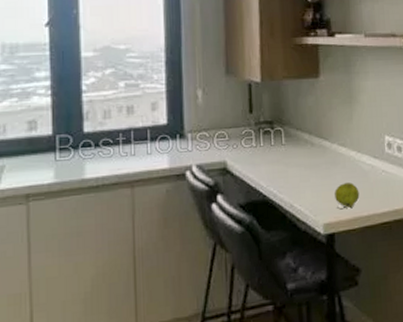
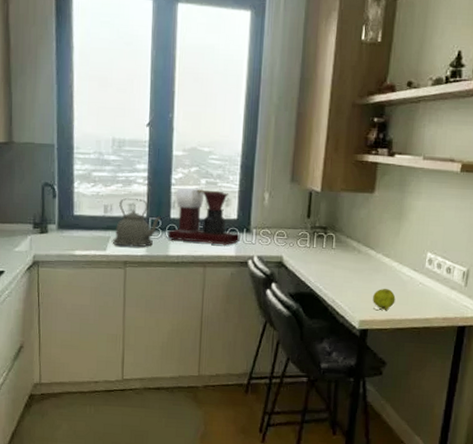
kettle: none [7,113,73,176] -> present [112,198,162,247]
coffee maker: none [81,92,173,159] -> present [167,187,240,245]

